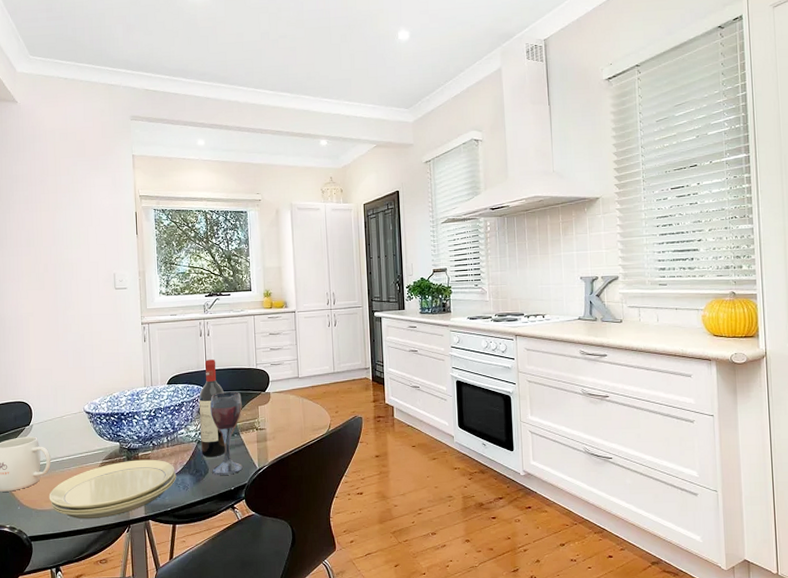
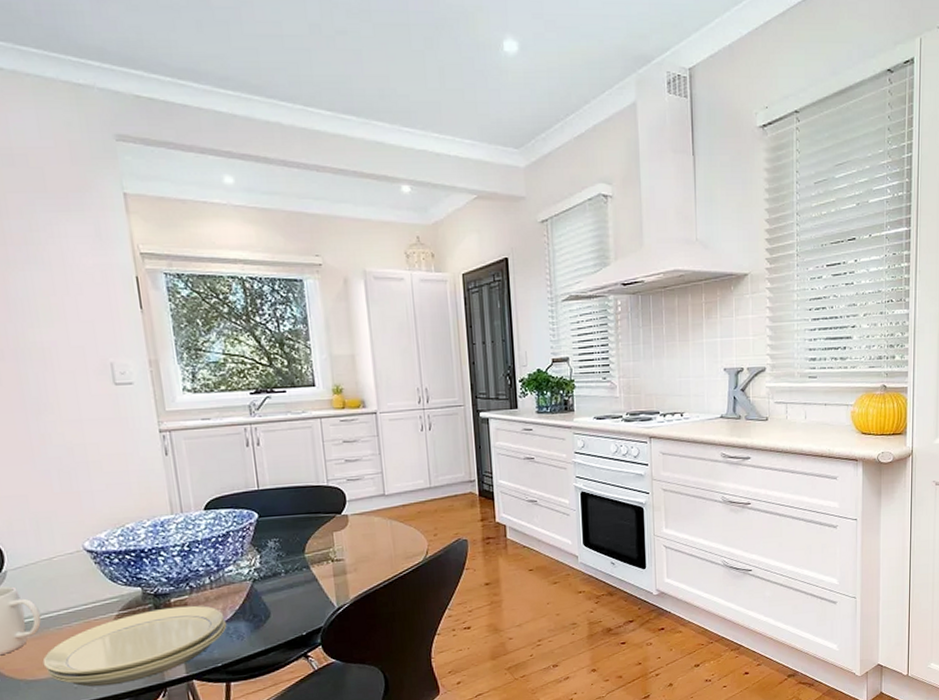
wine bottle: present [199,359,226,458] -> none [250,476,292,599]
cup: present [210,391,244,475] -> none [266,515,318,619]

